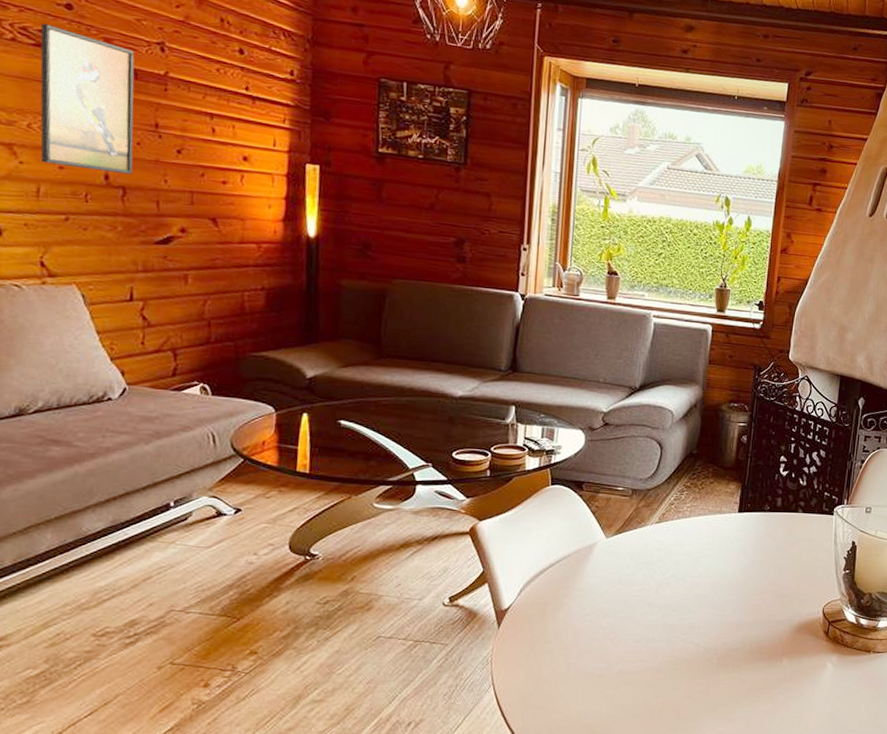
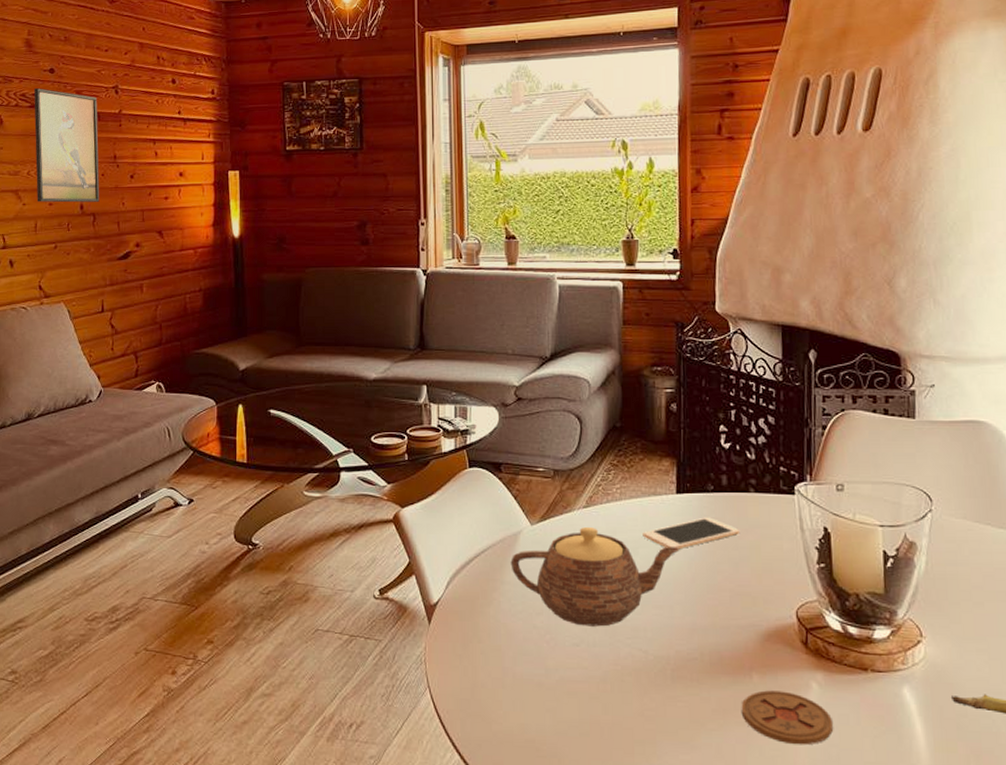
teapot: none [583,540,736,625] -> present [510,527,680,627]
cell phone: none [706,532,787,558] -> present [643,517,741,548]
coaster: none [770,671,840,712] -> present [741,690,834,745]

